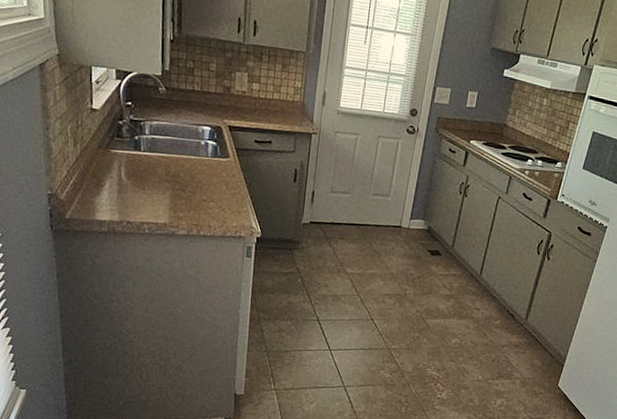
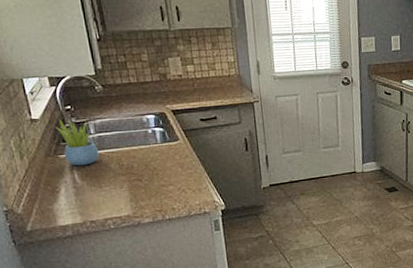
succulent plant: none [112,113,150,165] -> present [55,118,100,166]

